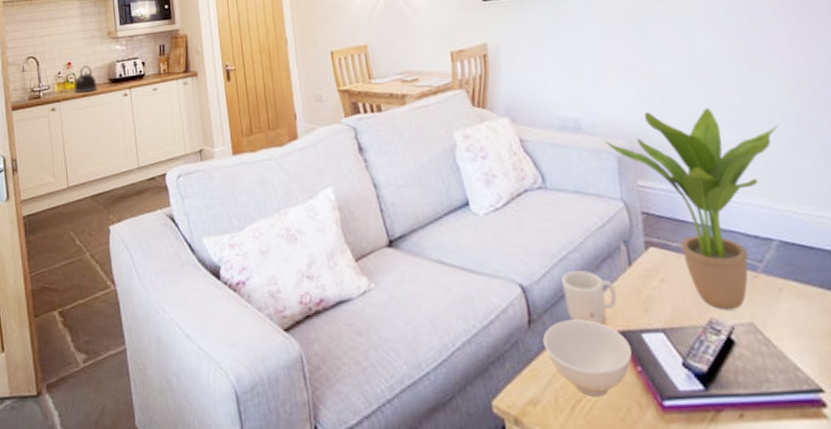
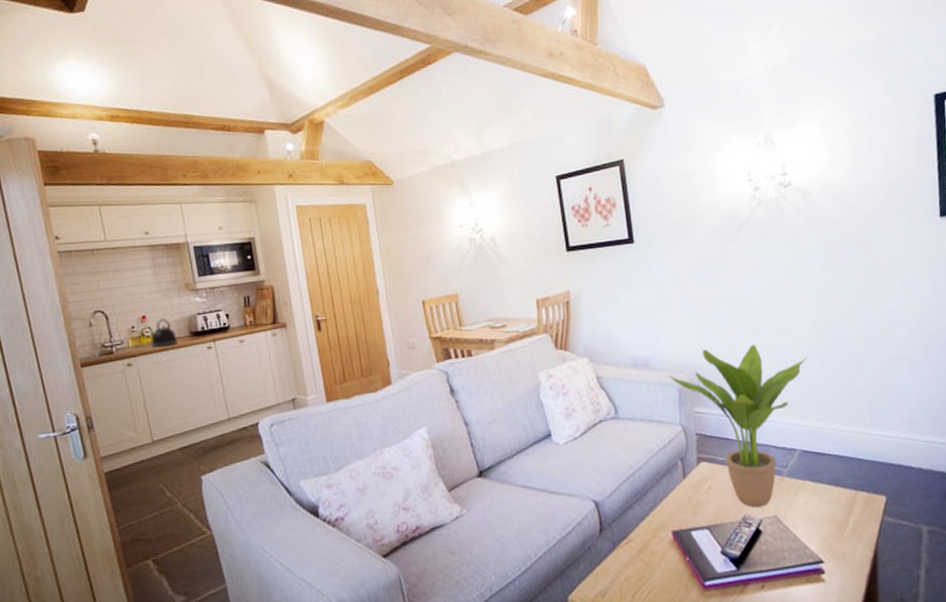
bowl: present [543,319,632,397] -> none [611,524,682,585]
mug: present [561,270,618,324] -> none [628,484,673,527]

